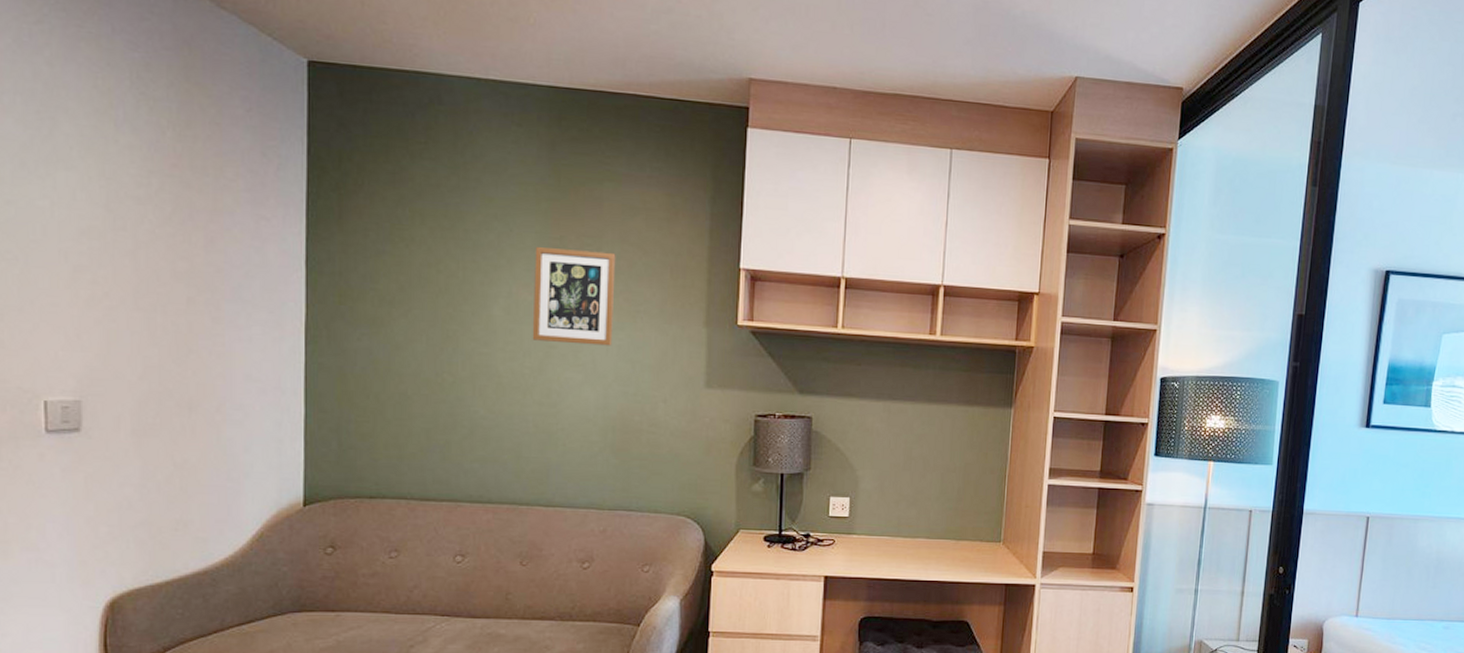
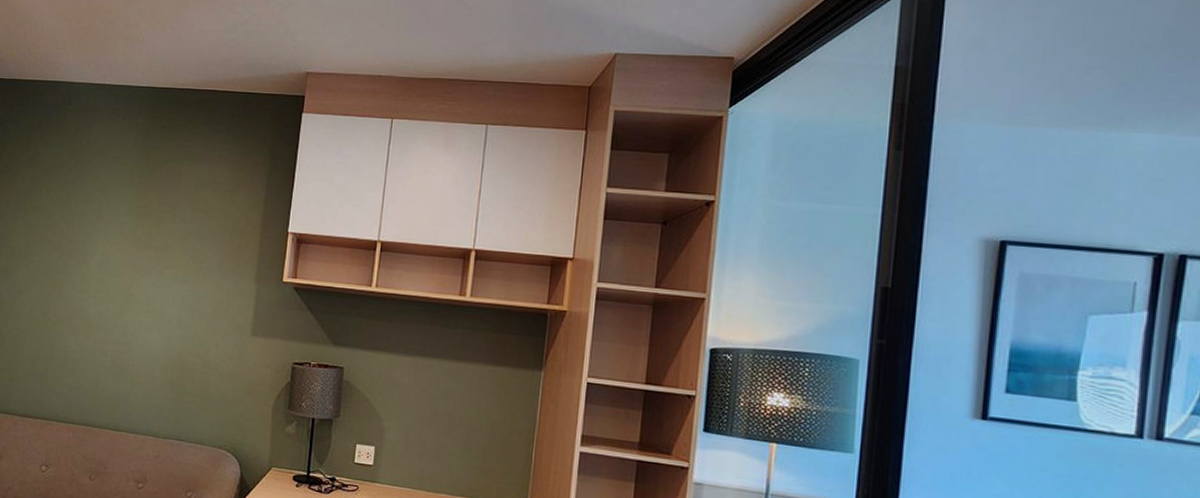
picture frame: present [532,247,616,346] -> none [116,214,187,296]

